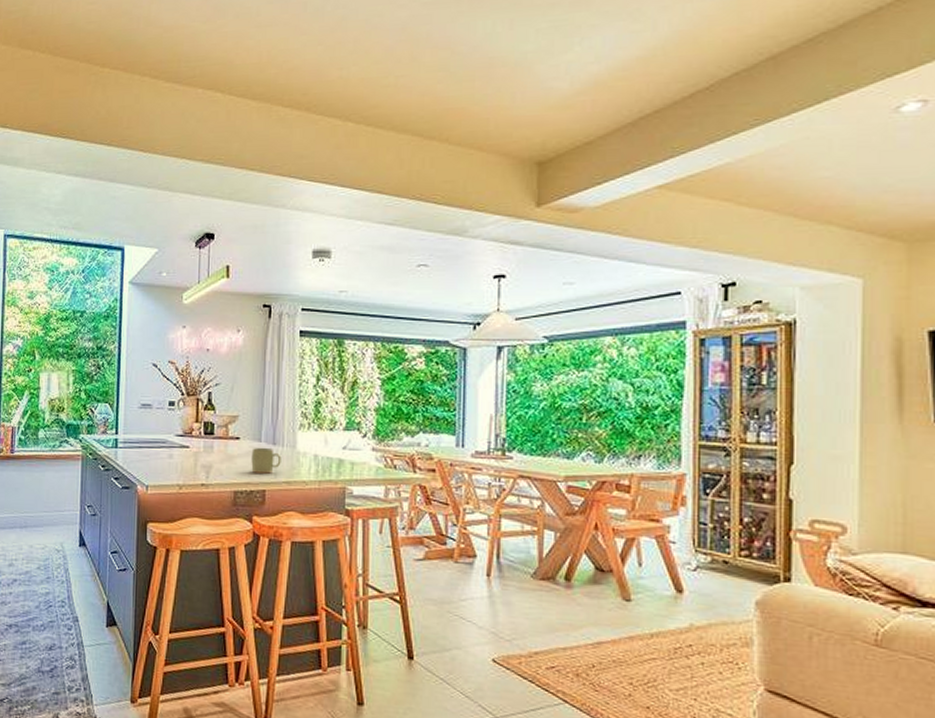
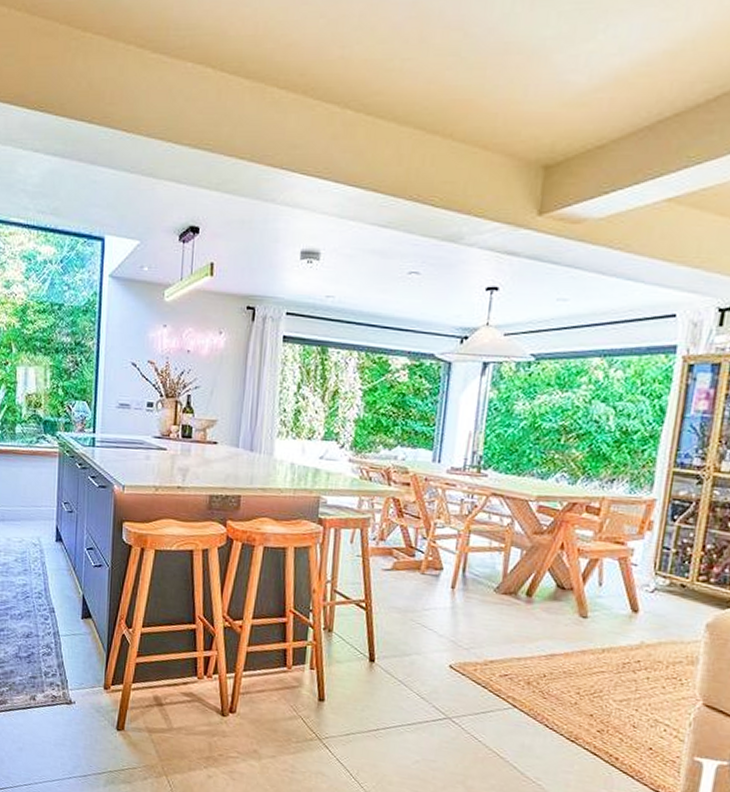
mug: present [251,448,281,474] -> none [227,453,258,480]

